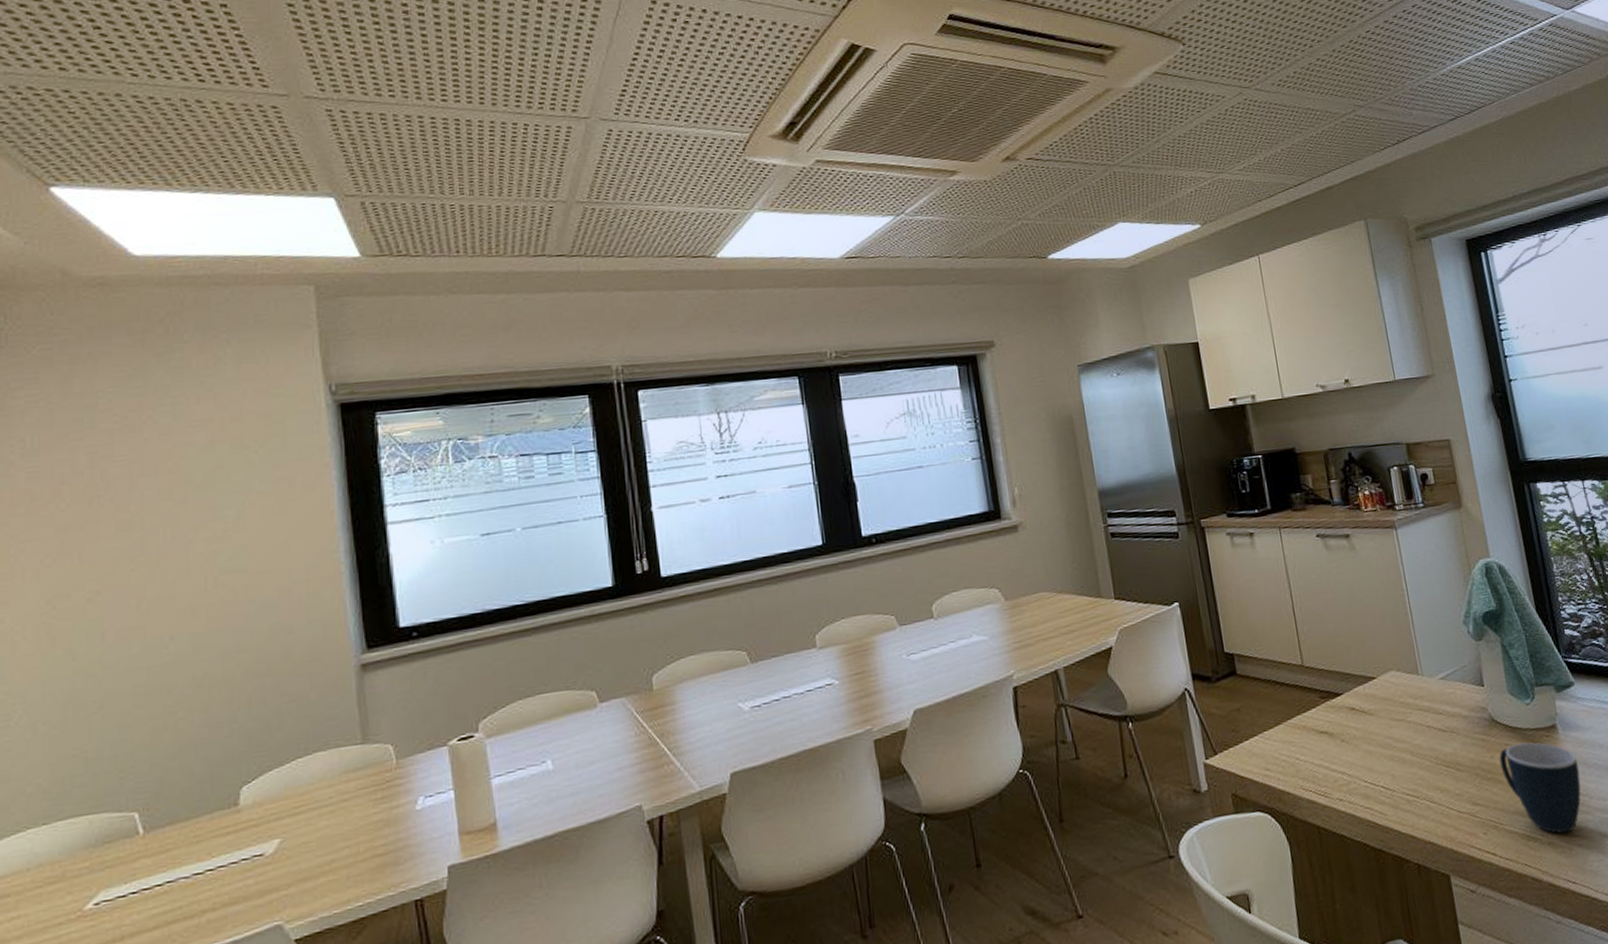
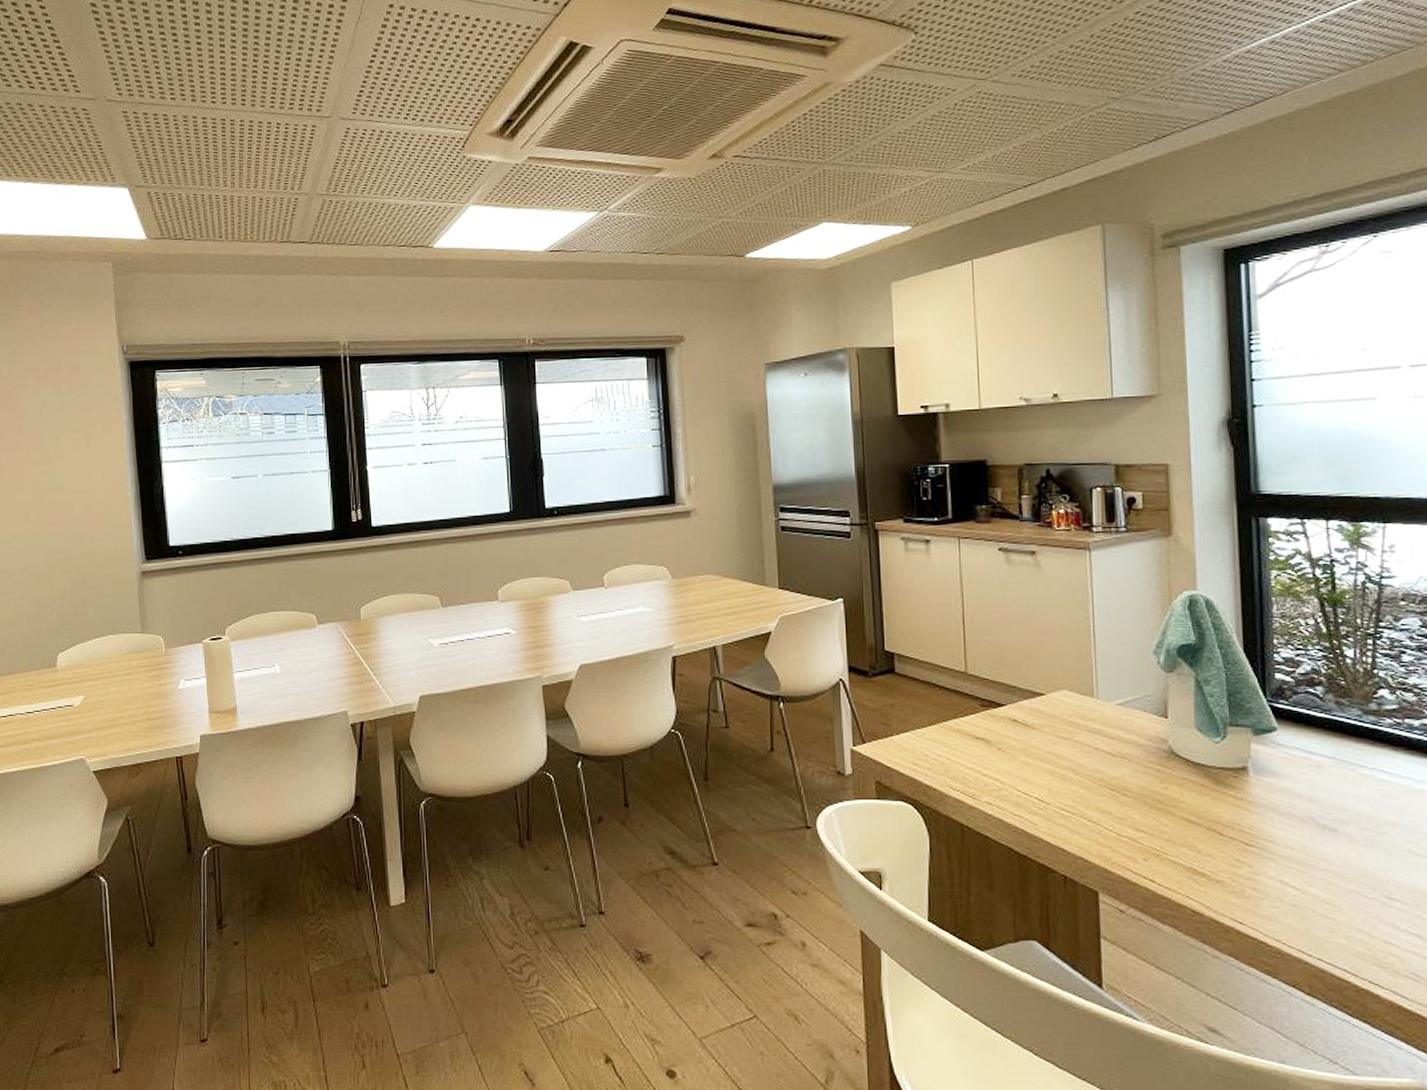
mug: present [1499,742,1581,834] -> none [1173,779,1267,875]

